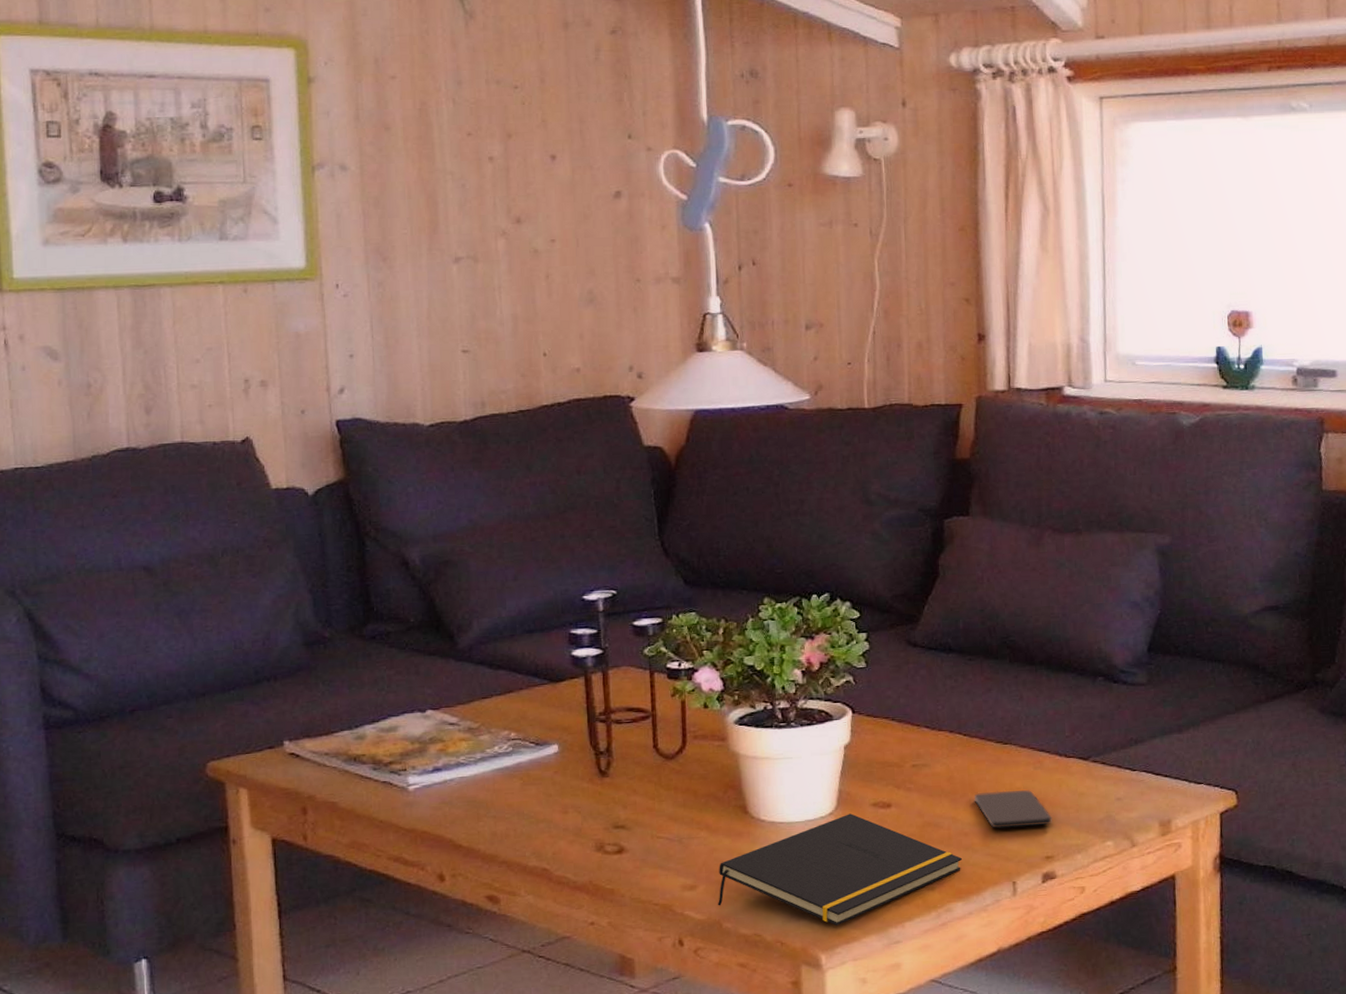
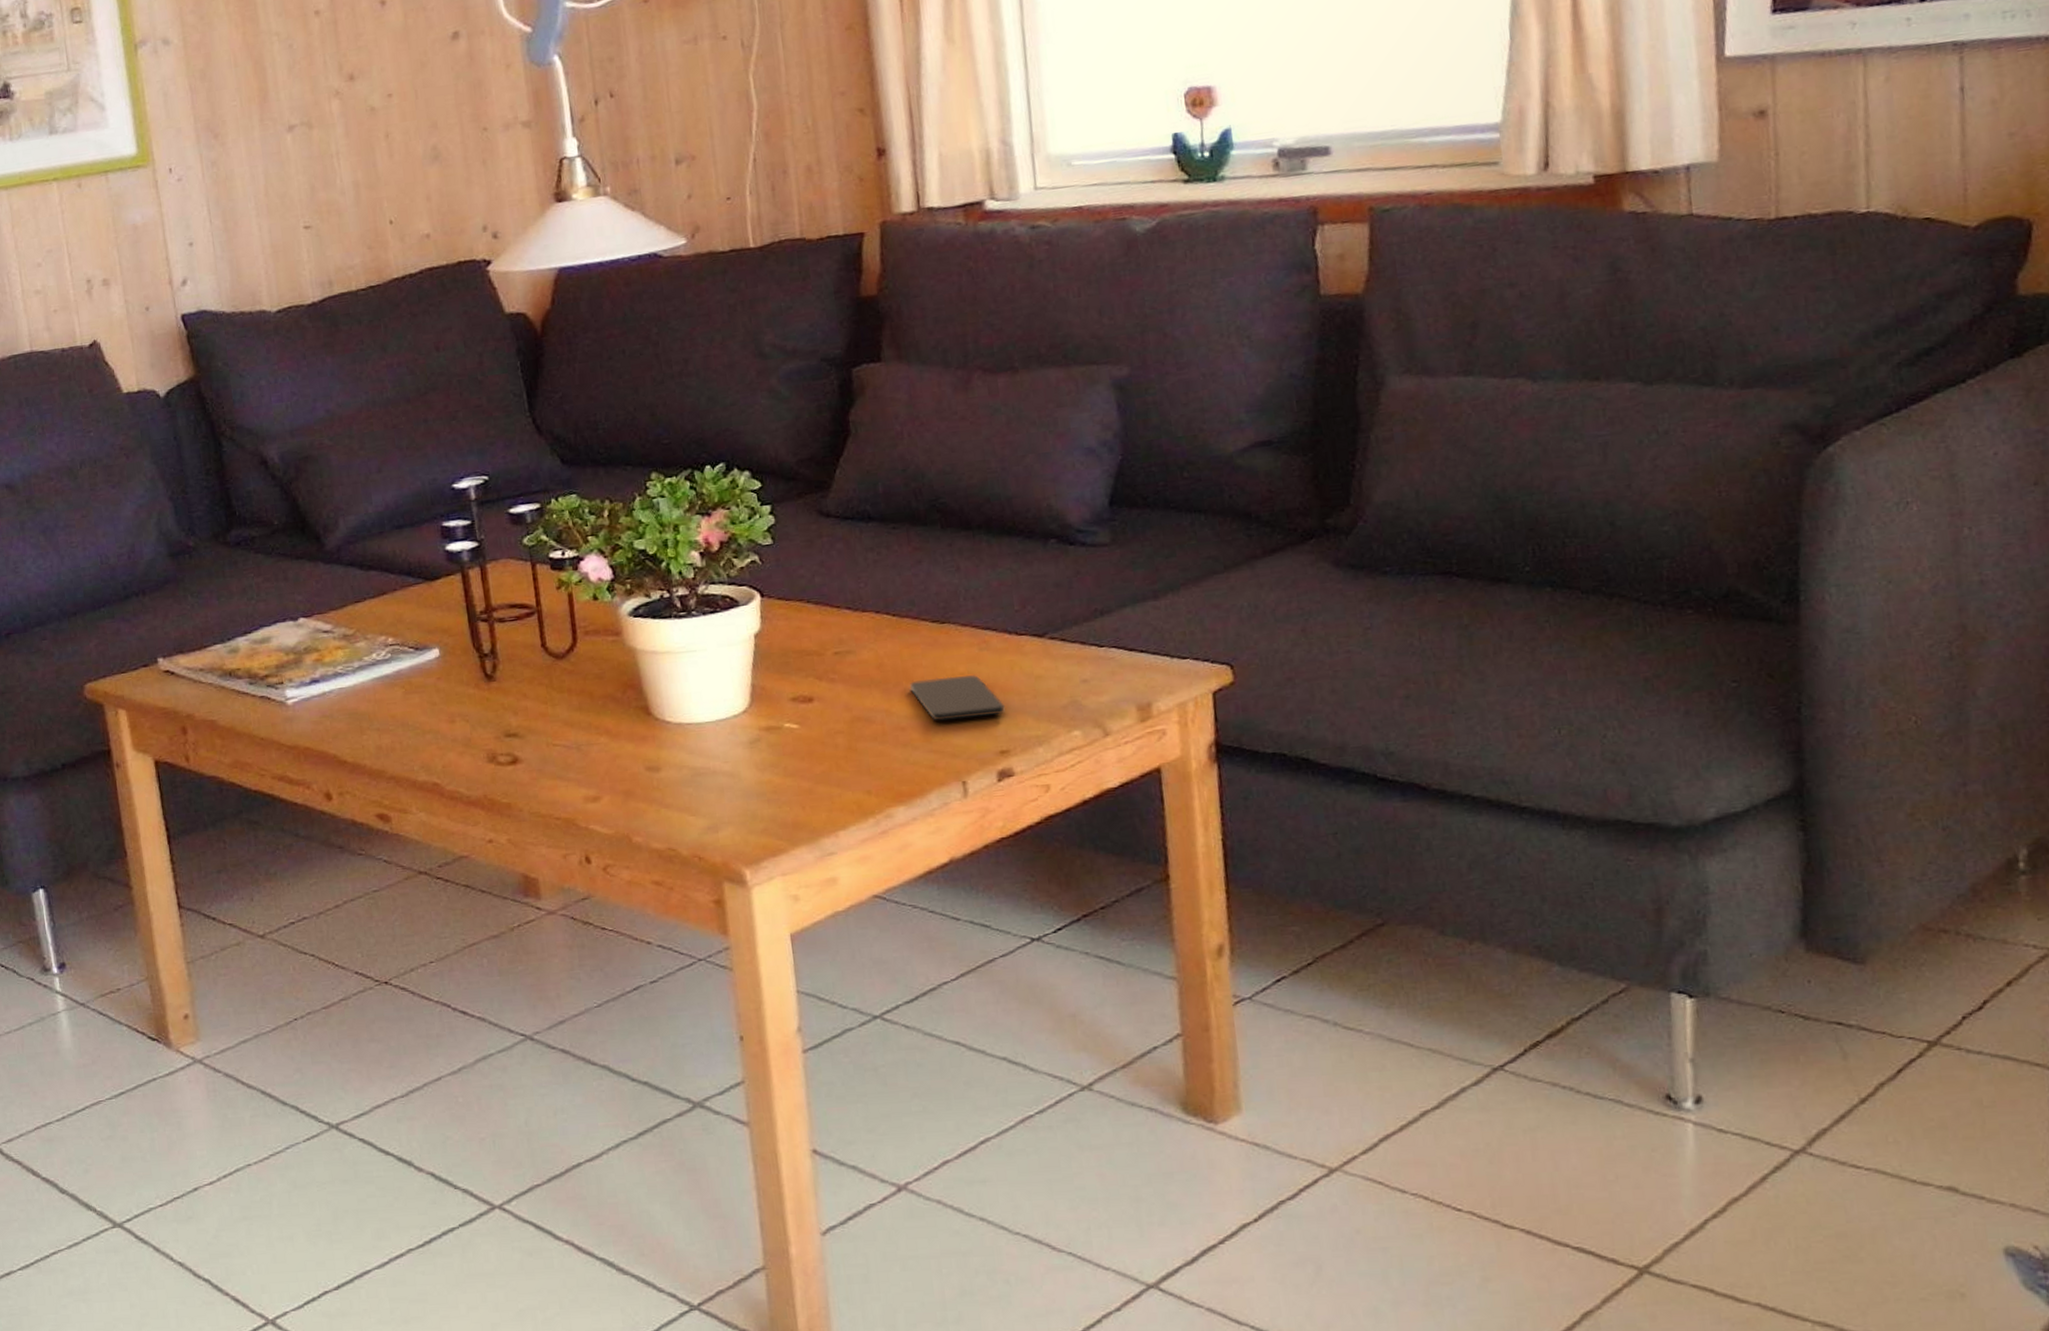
notepad: present [717,813,963,925] -> none [623,710,901,837]

